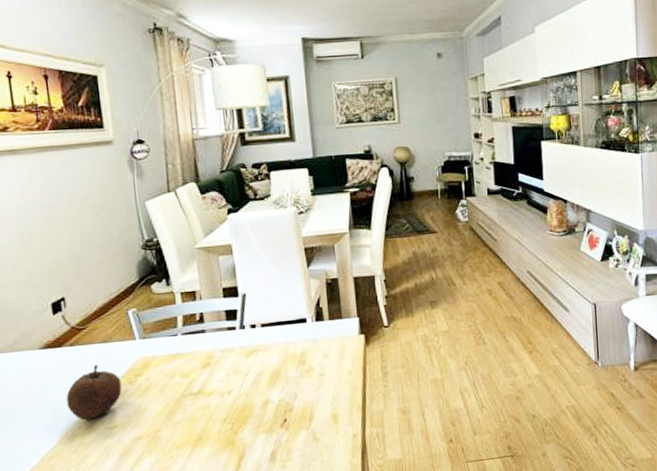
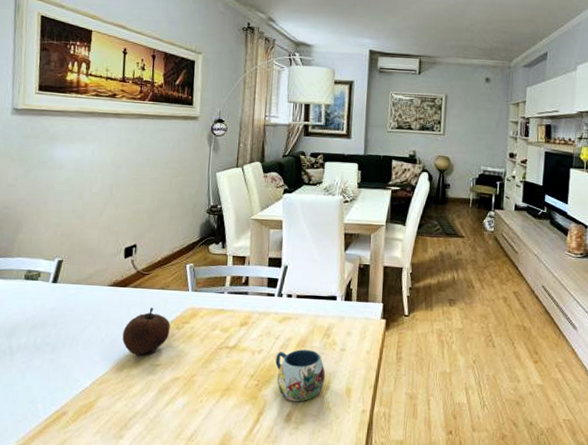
mug: none [248,381,308,440] -> present [275,349,326,402]

